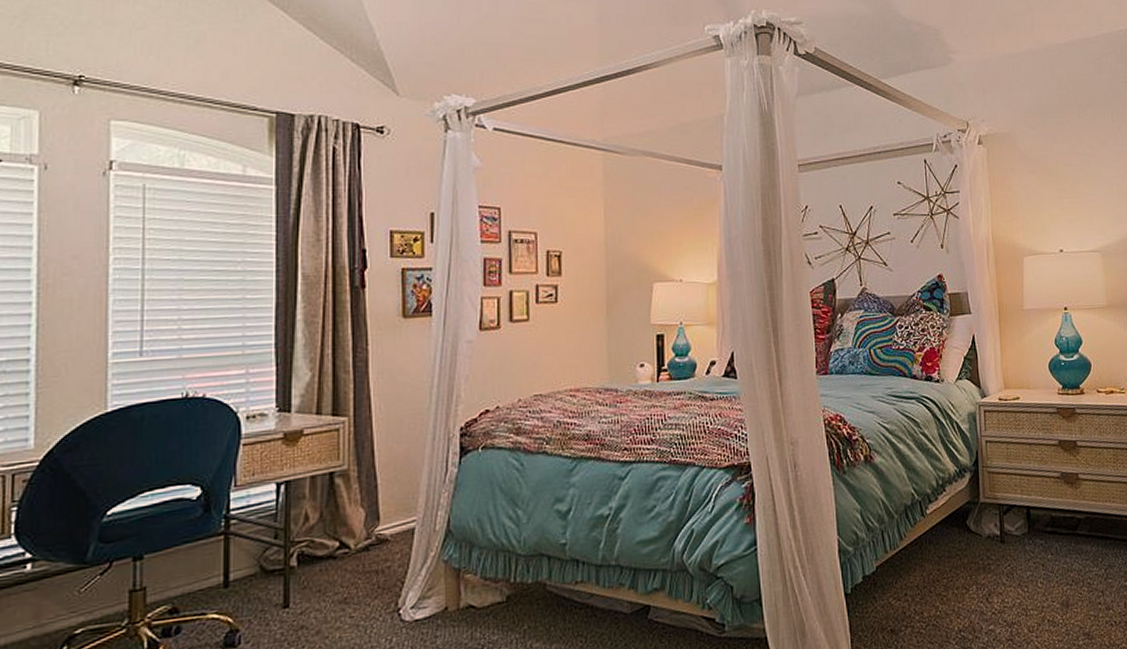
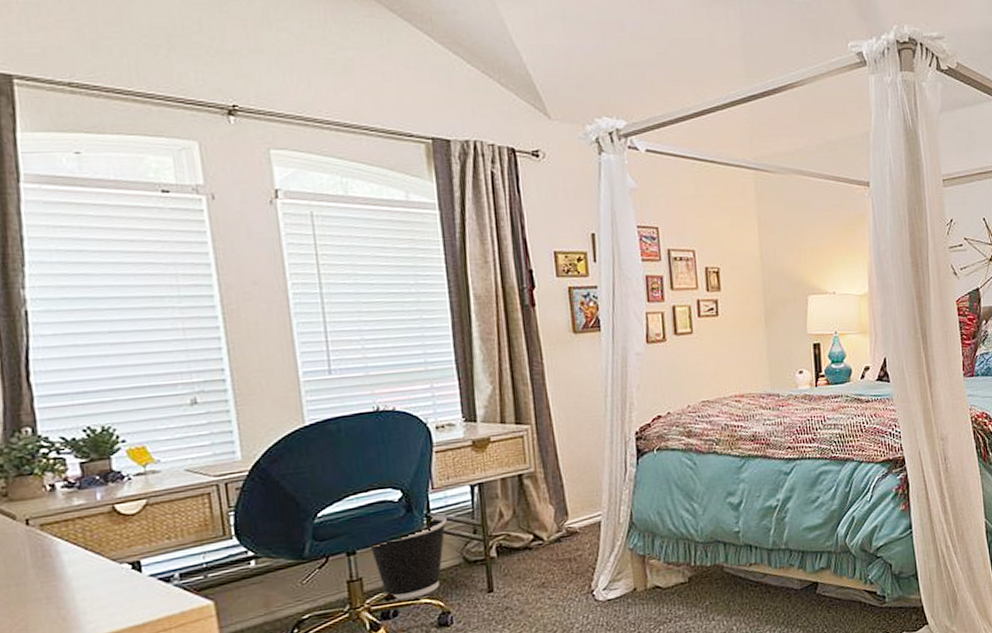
wastebasket: none [159,515,246,615] -> present [369,514,447,601]

